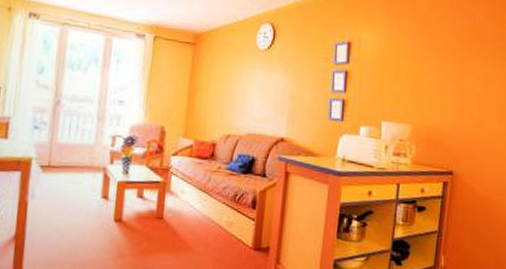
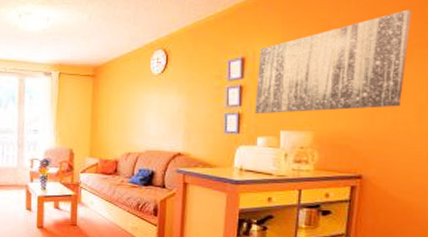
wall art: none [359,13,494,106] -> present [255,9,411,113]

